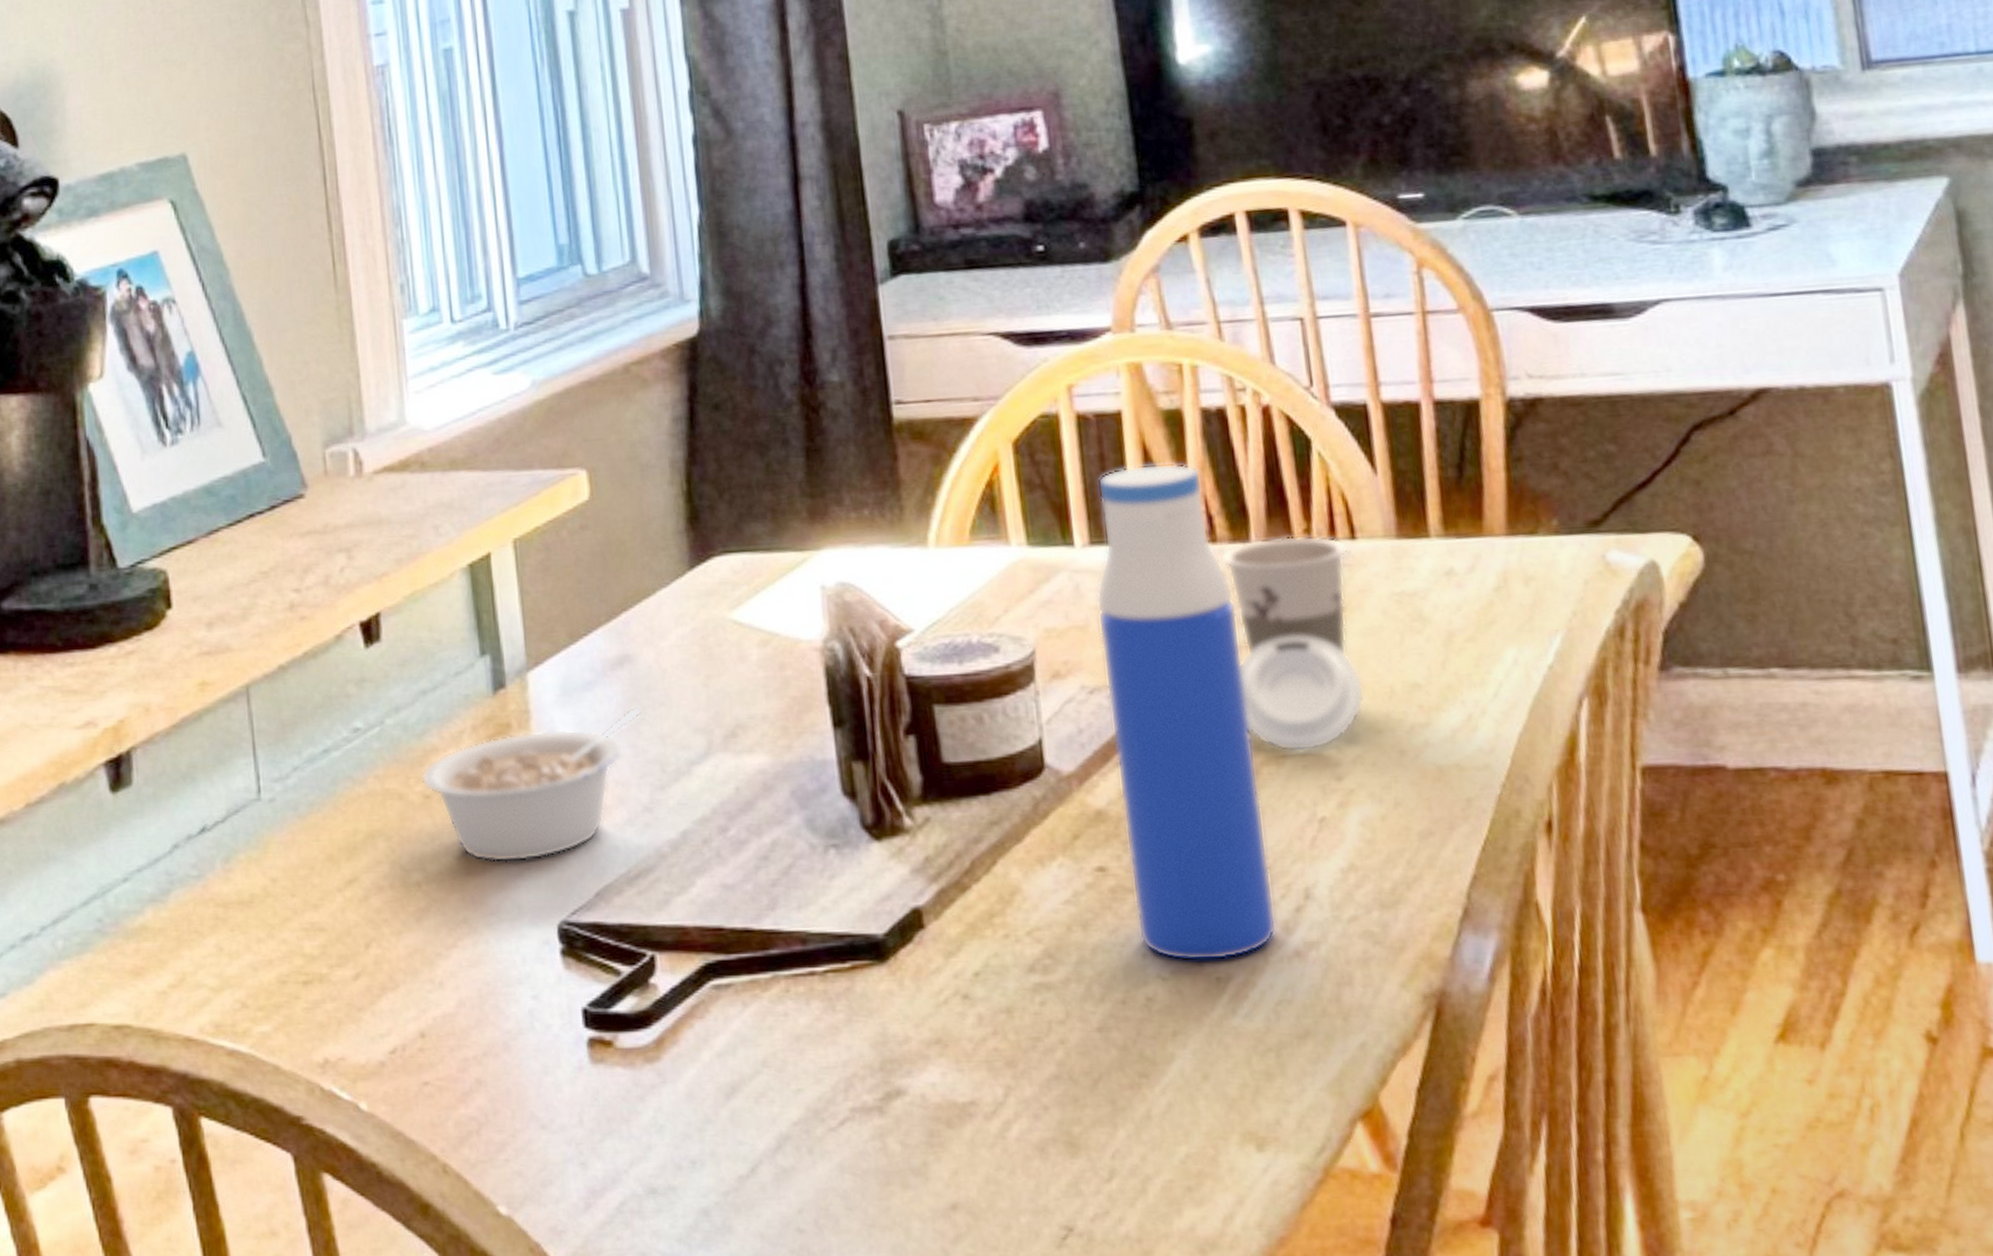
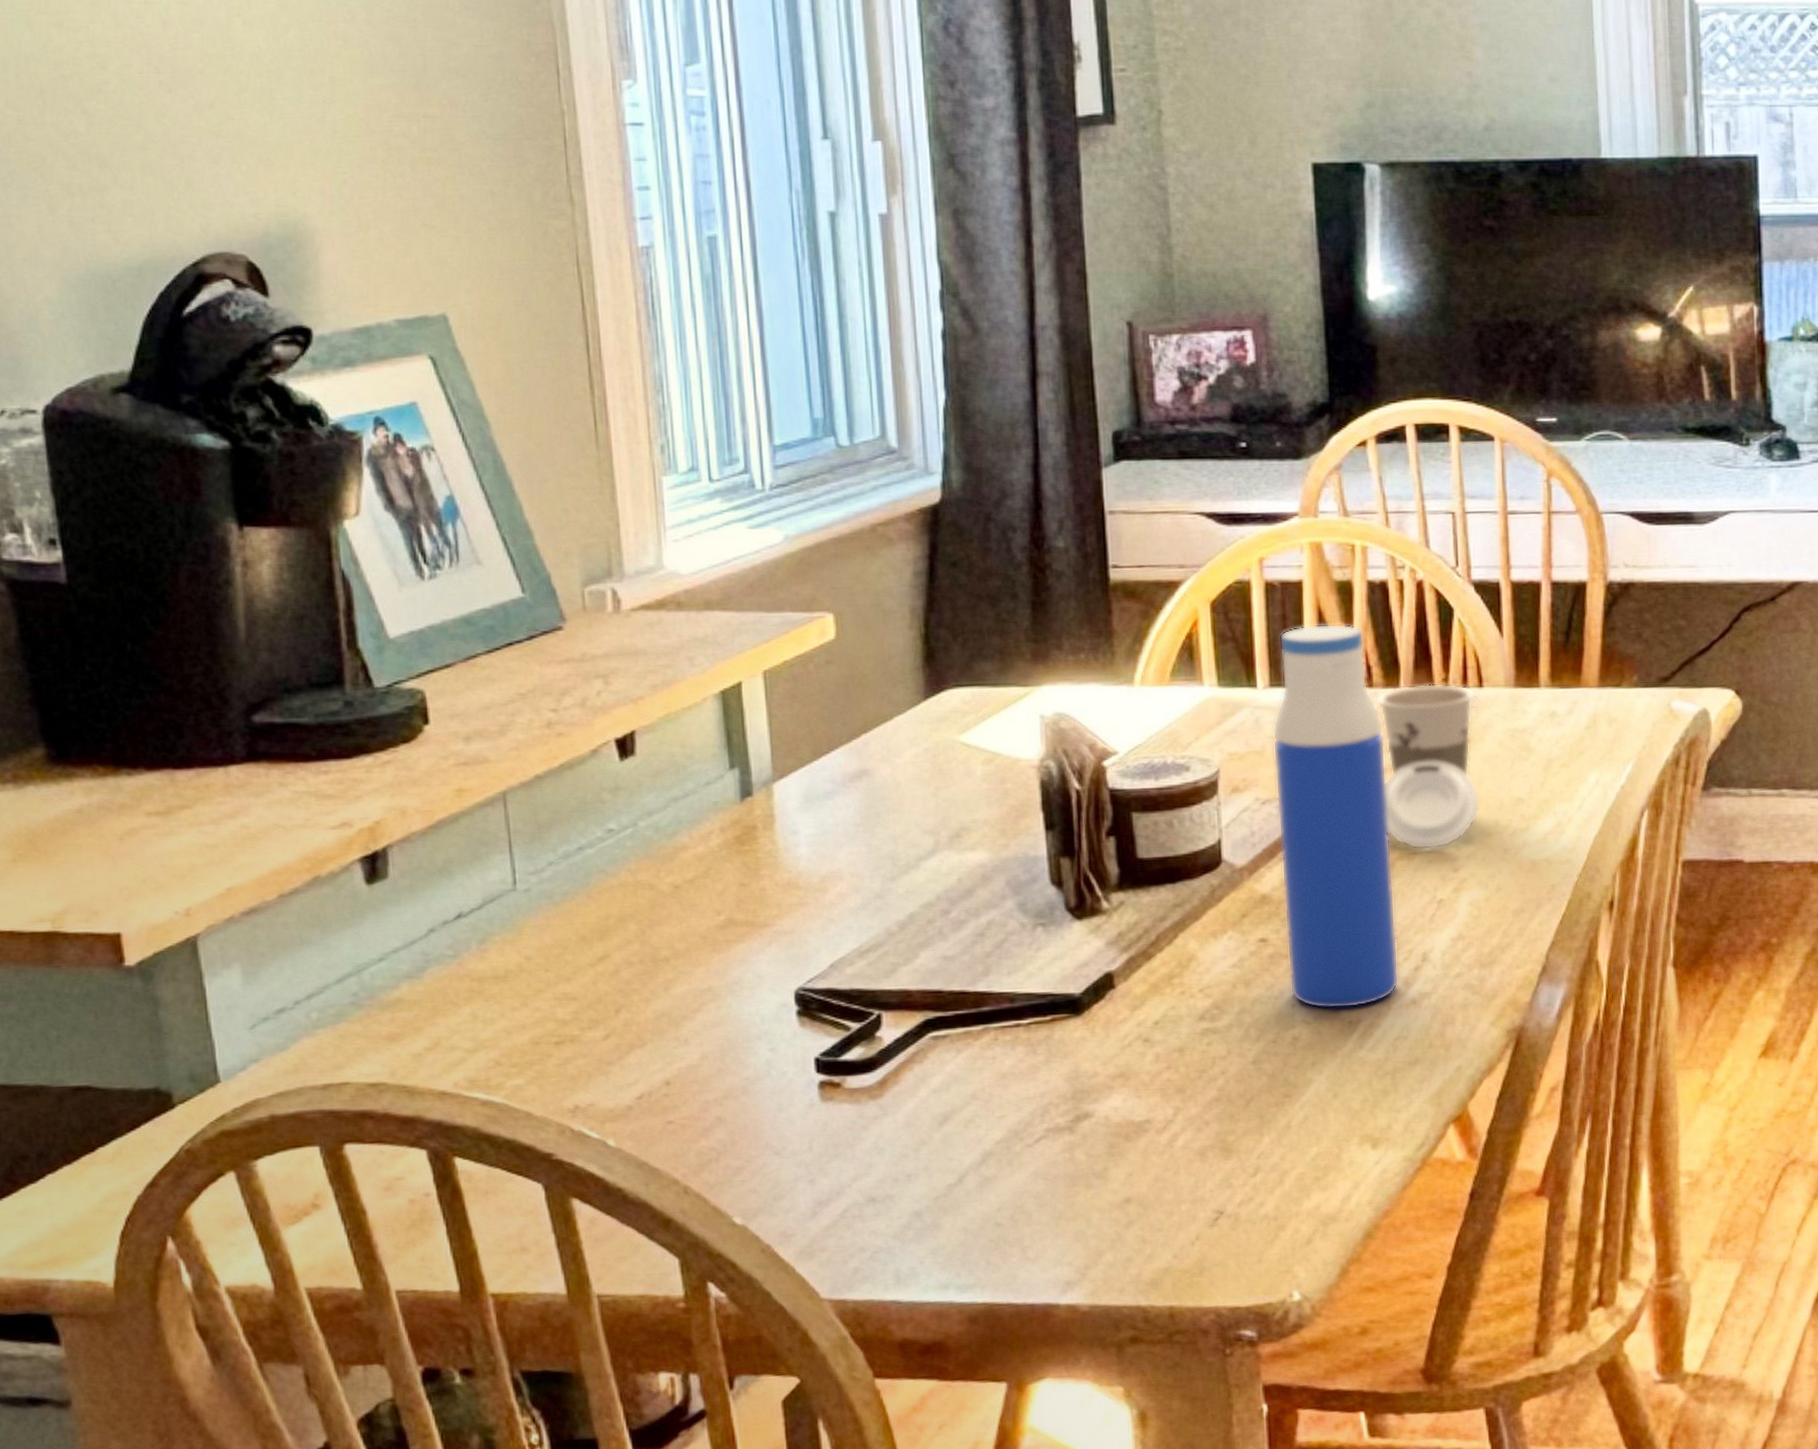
legume: present [421,706,643,863] -> none [671,812,878,941]

